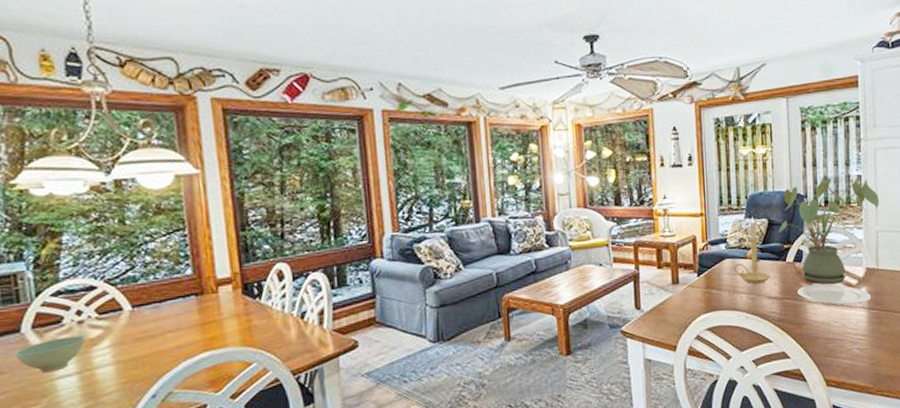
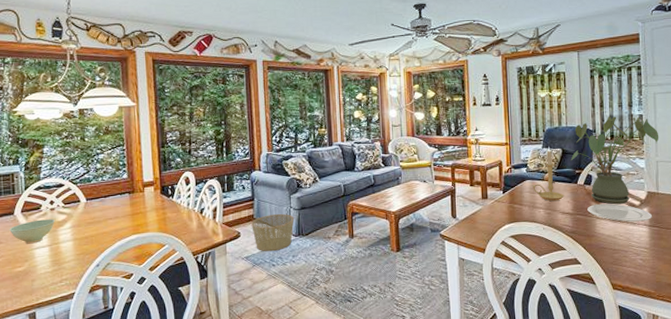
basket: none [373,314,432,365] -> present [251,214,294,252]

